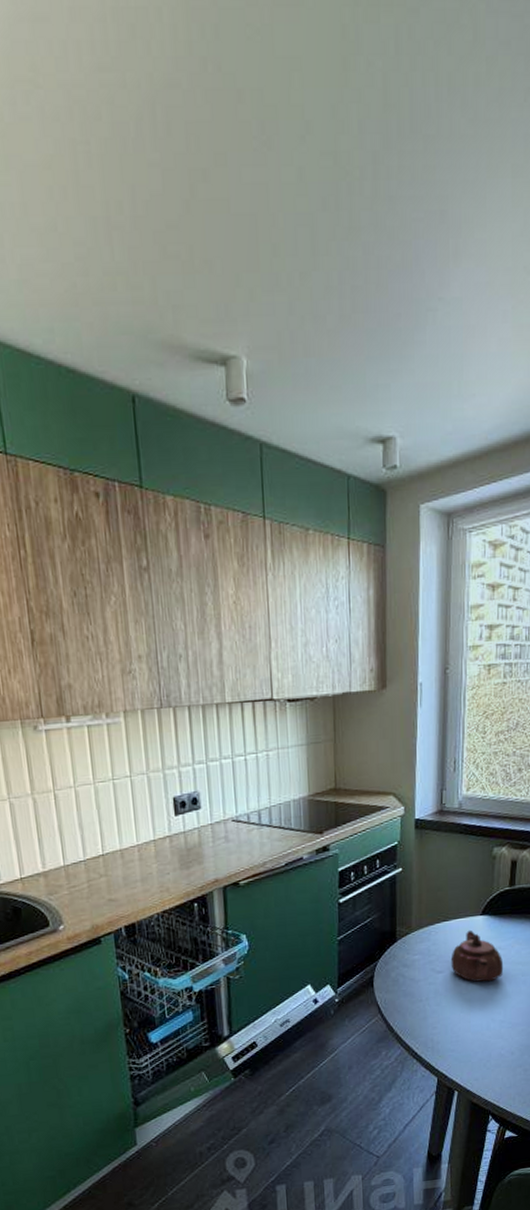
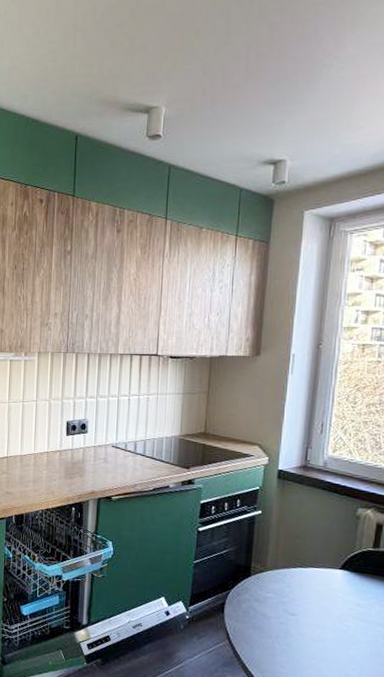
teapot: present [450,930,504,983] -> none [304,581,362,636]

